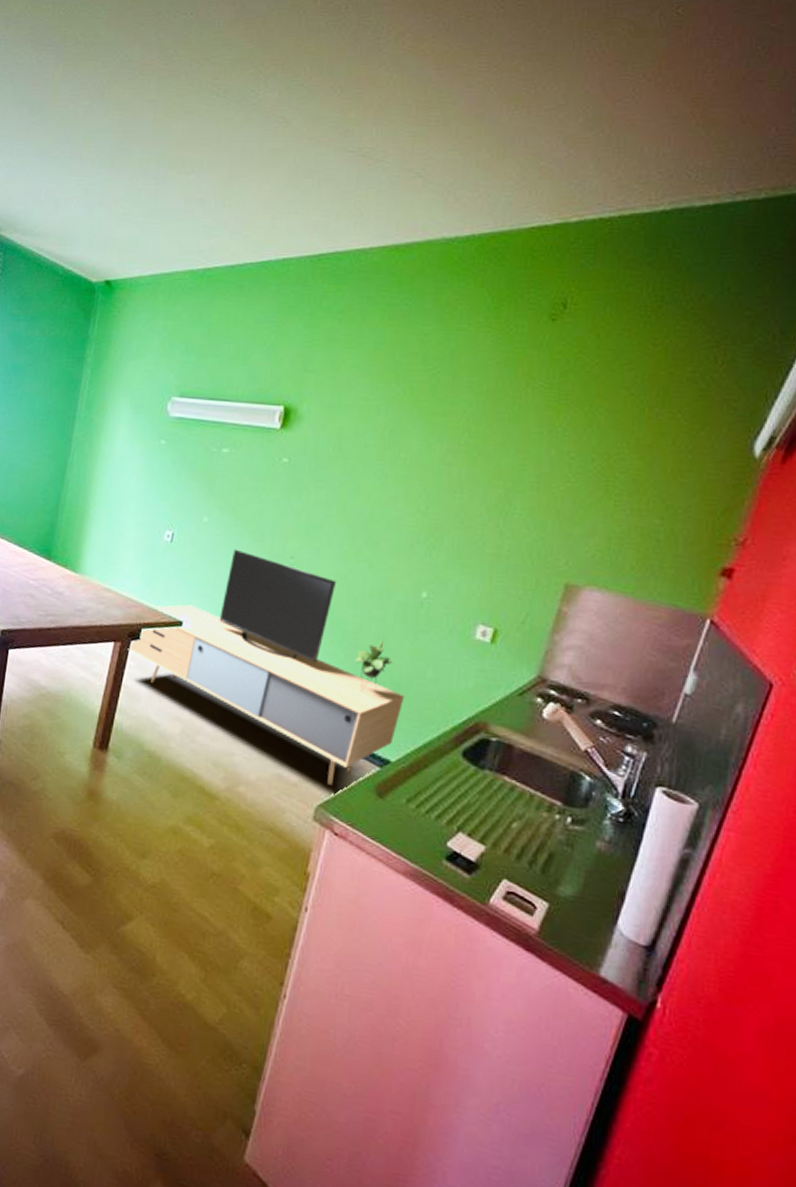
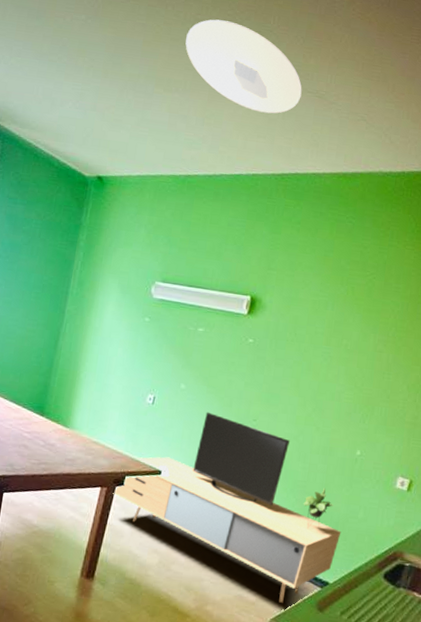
ceiling light: none [201,81,341,184] -> present [185,19,302,114]

